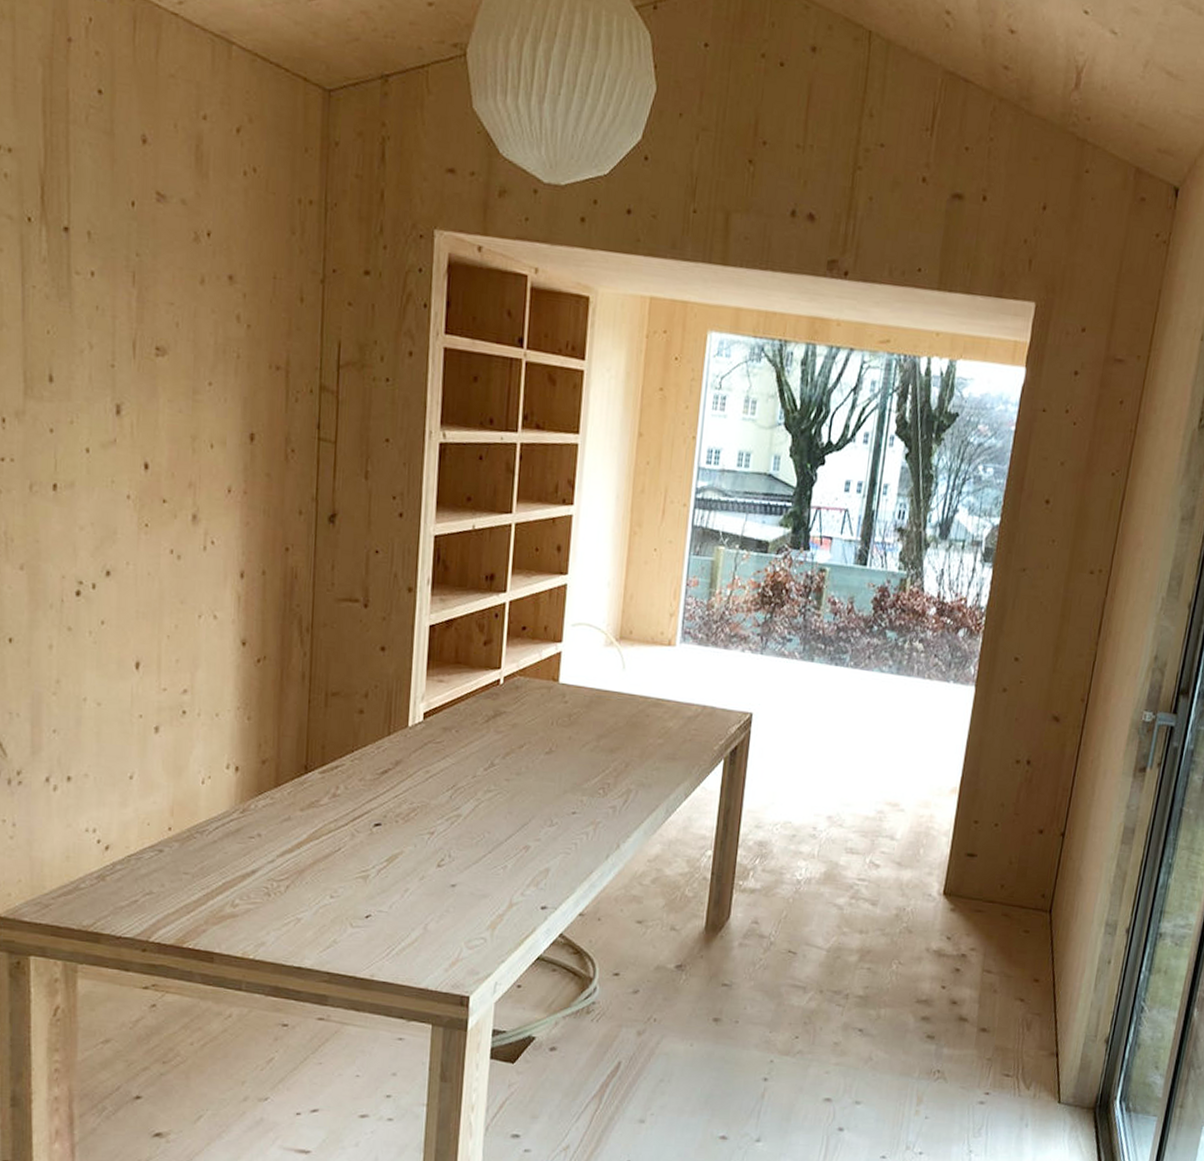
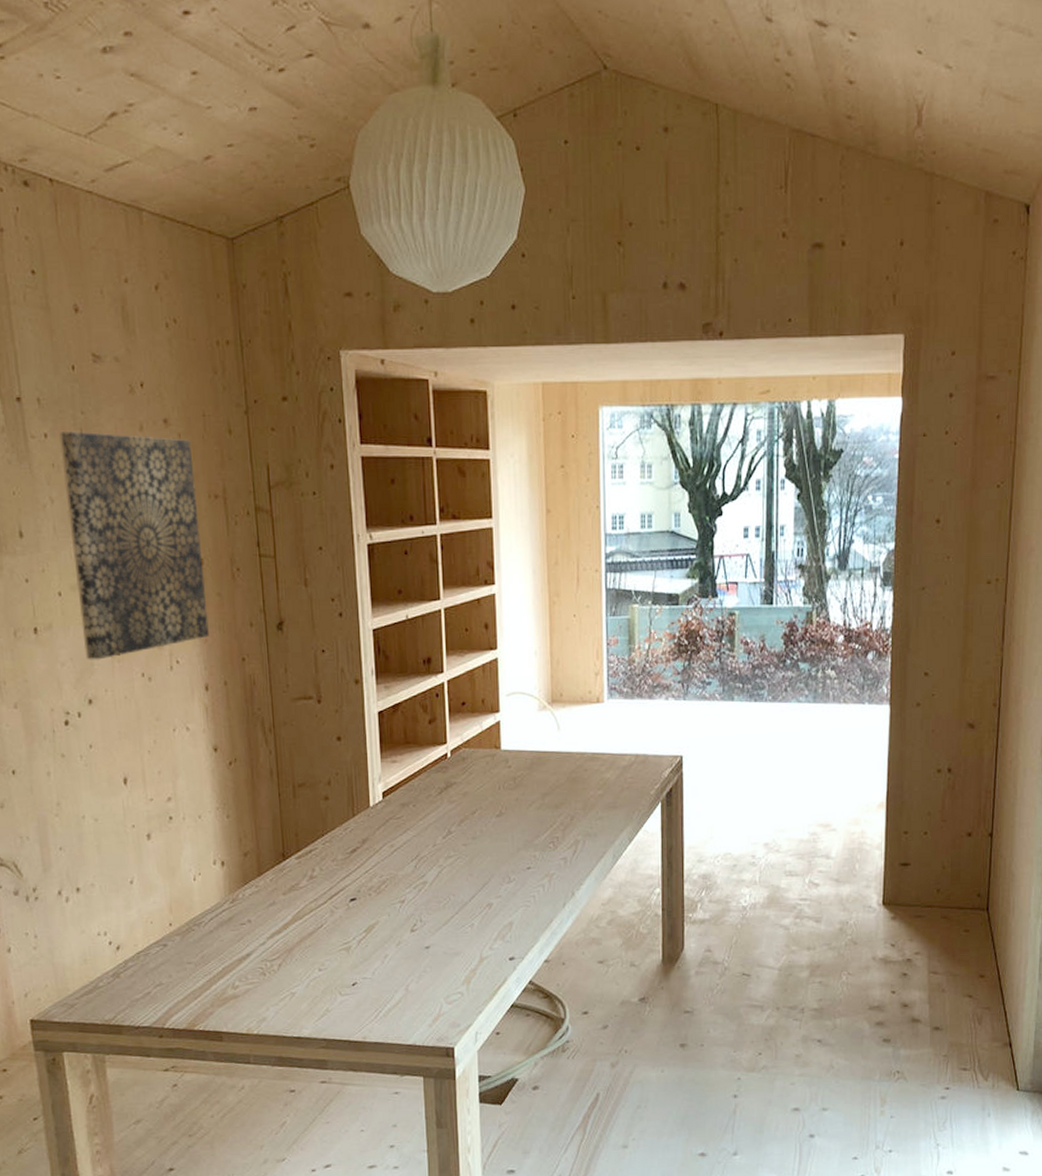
wall art: none [107,272,257,529] -> present [59,431,209,660]

